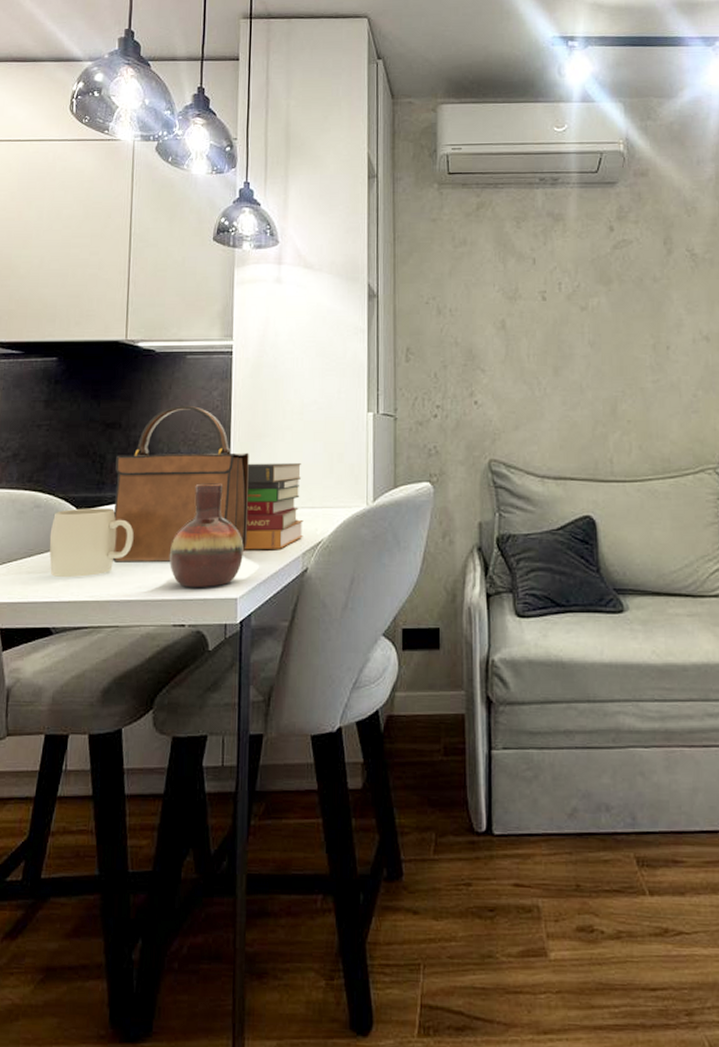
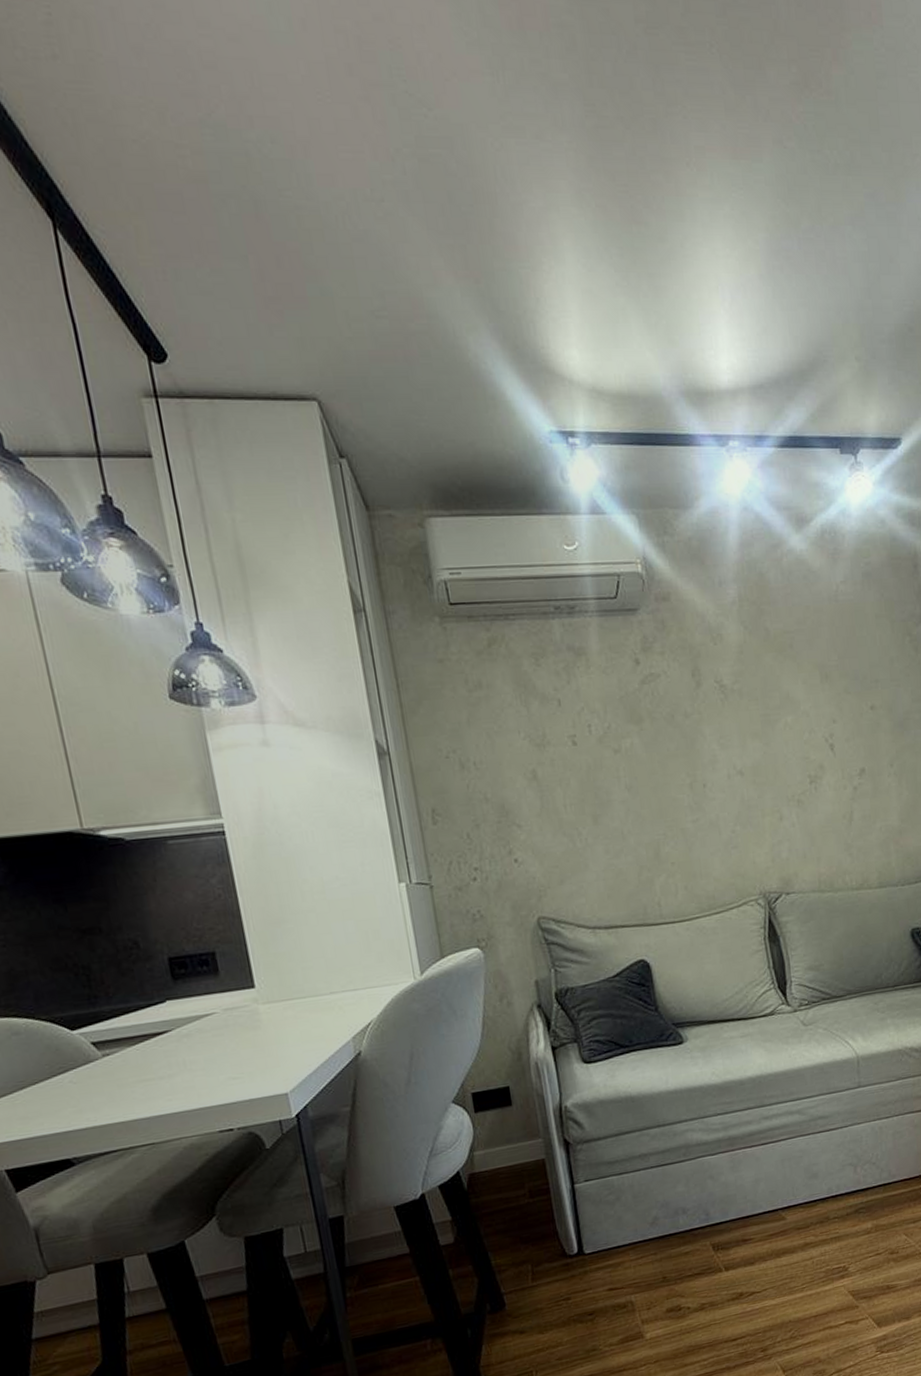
mug: present [49,508,134,577] -> none [40,1022,151,1106]
handbag: present [113,405,249,564] -> none [104,897,288,1081]
vase: present [169,483,244,587] -> none [196,978,286,1092]
books: present [245,463,304,550] -> none [270,946,350,1044]

